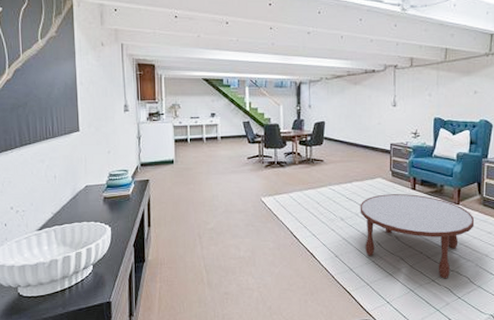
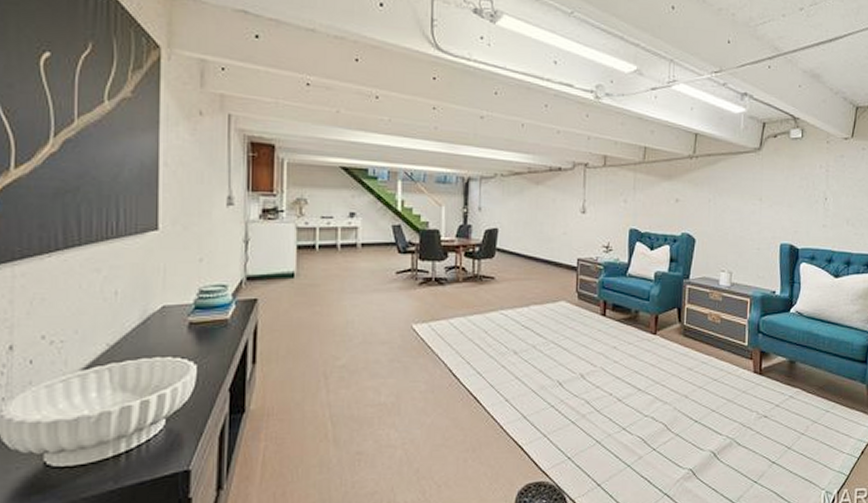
coffee table: present [360,194,475,279] -> none [538,321,674,427]

